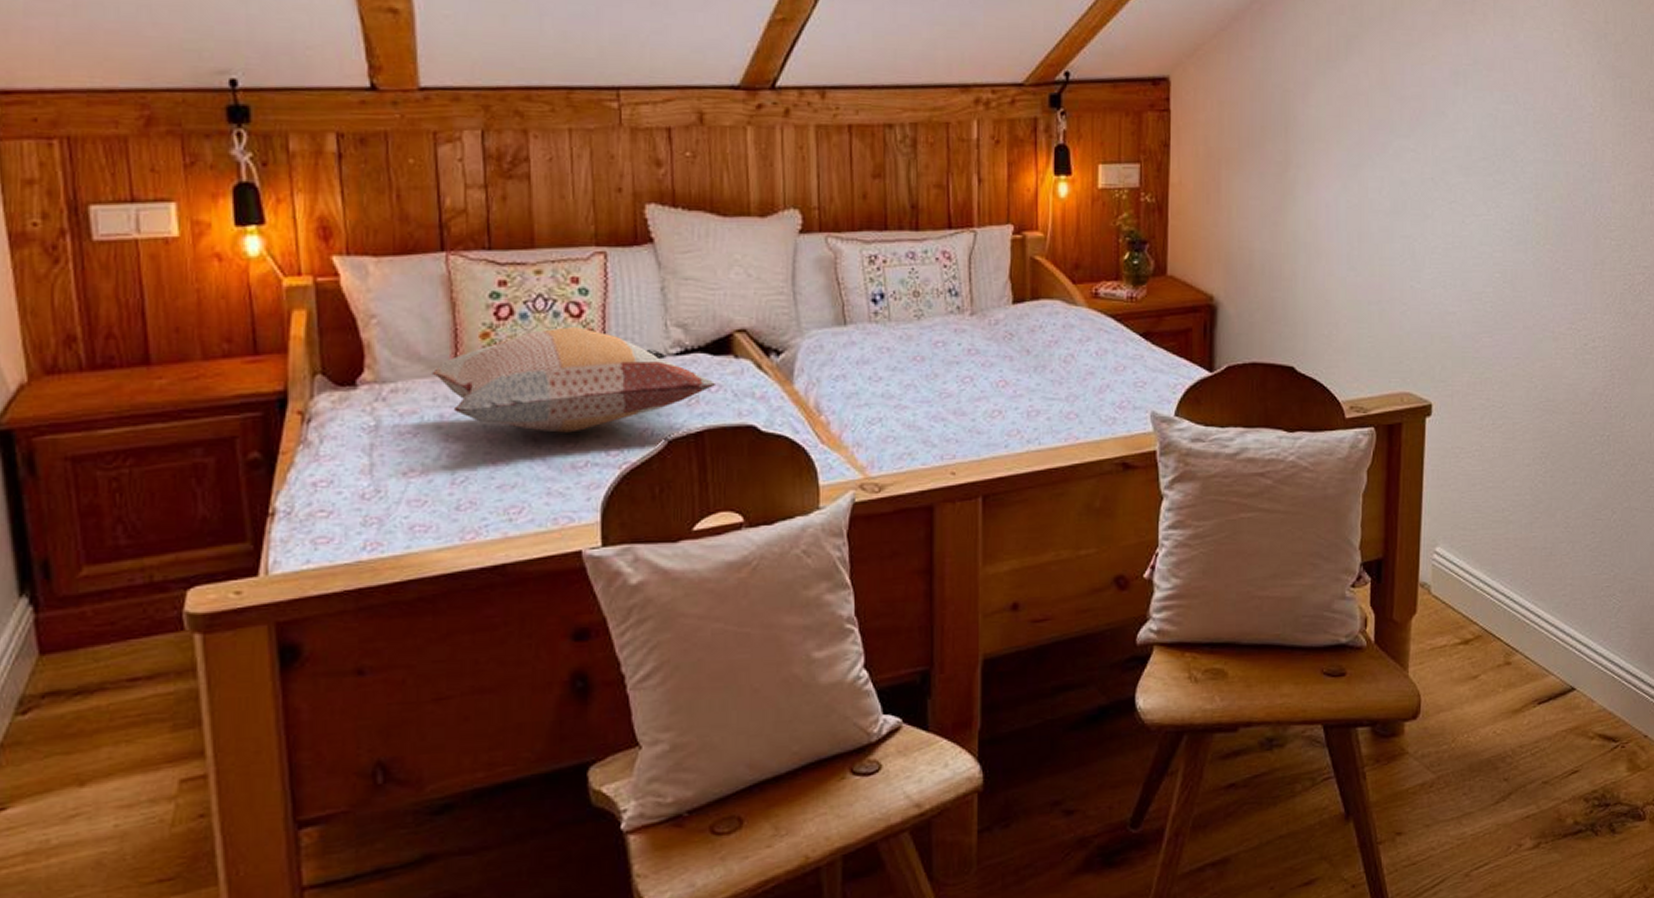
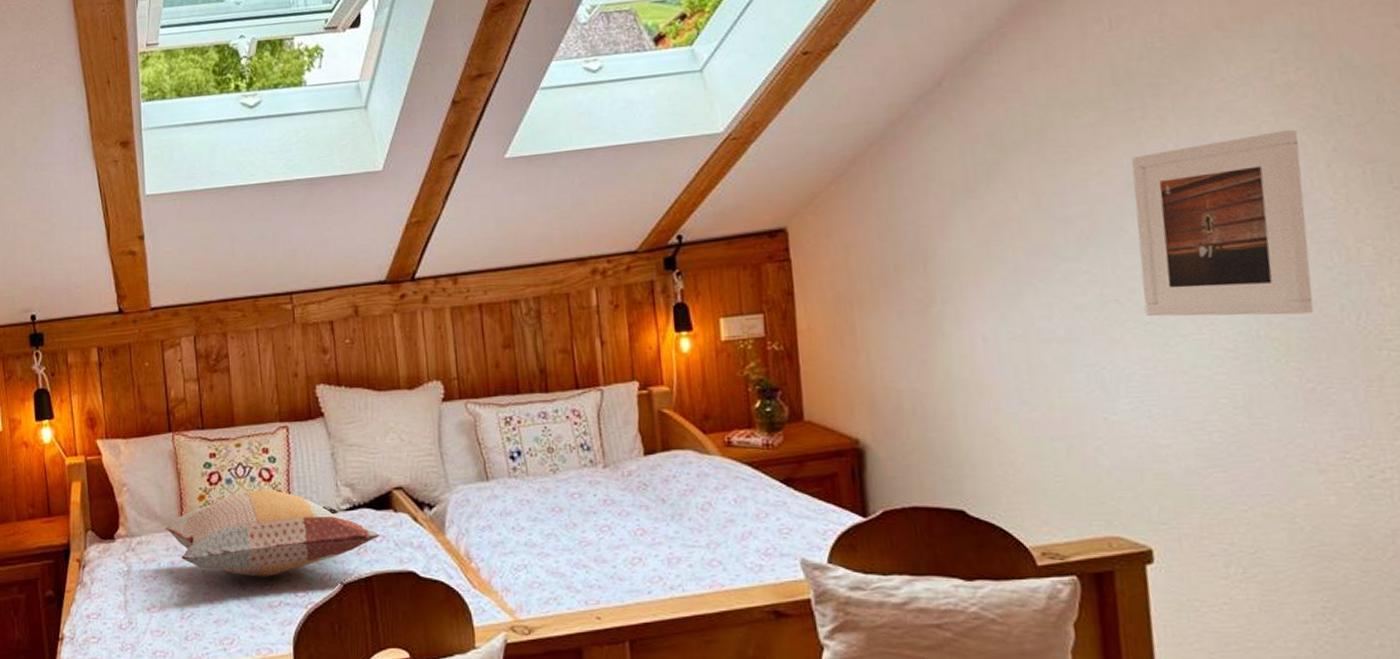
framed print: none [1452,40,1577,204] -> present [1132,129,1314,317]

